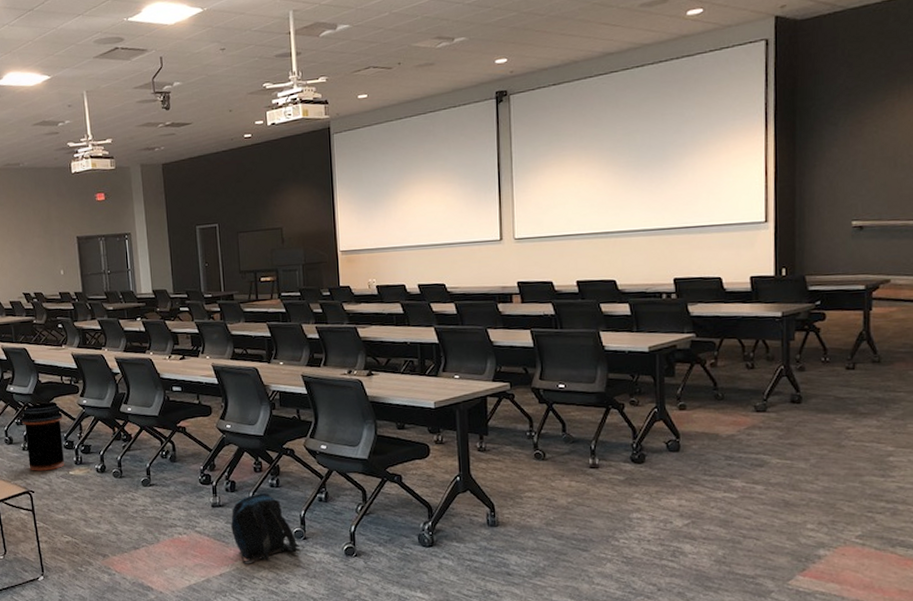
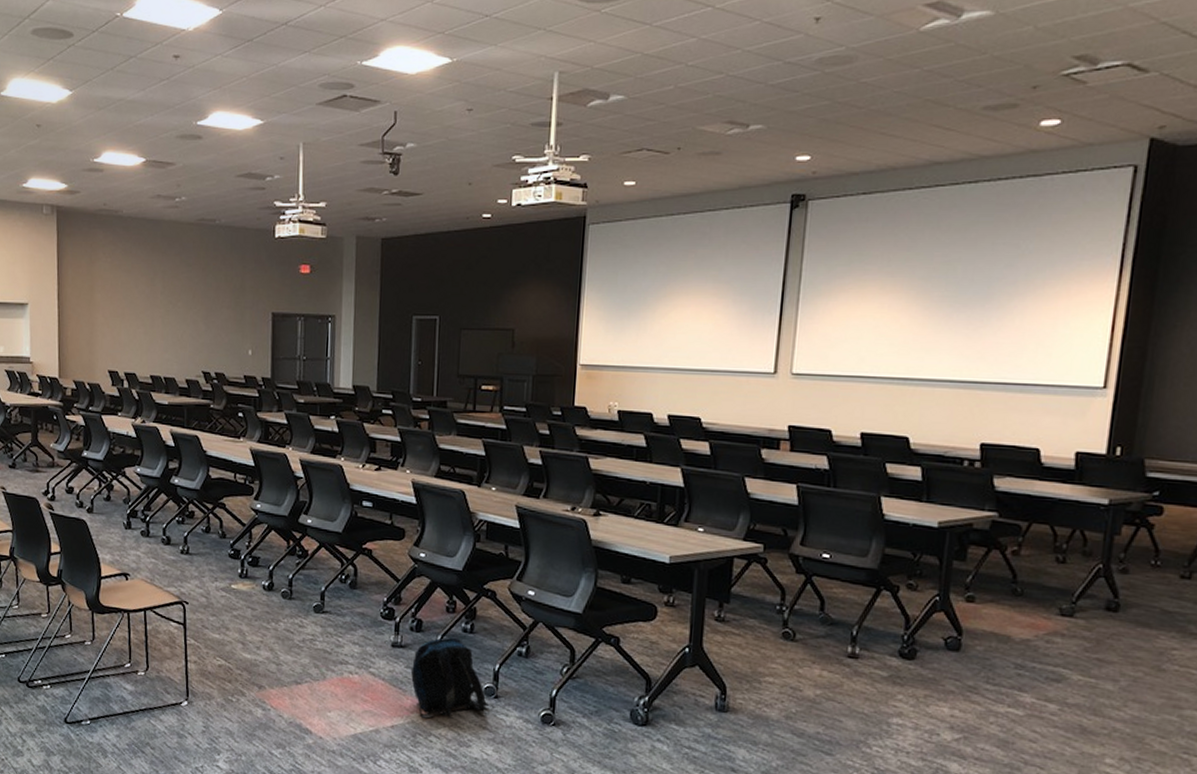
trash can: present [21,403,65,471] -> none [183,502,232,581]

